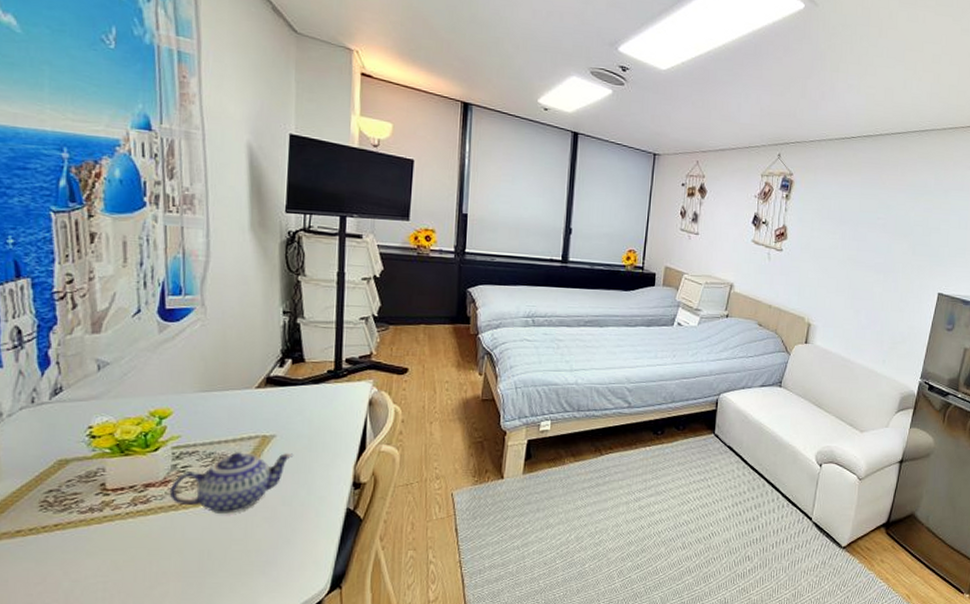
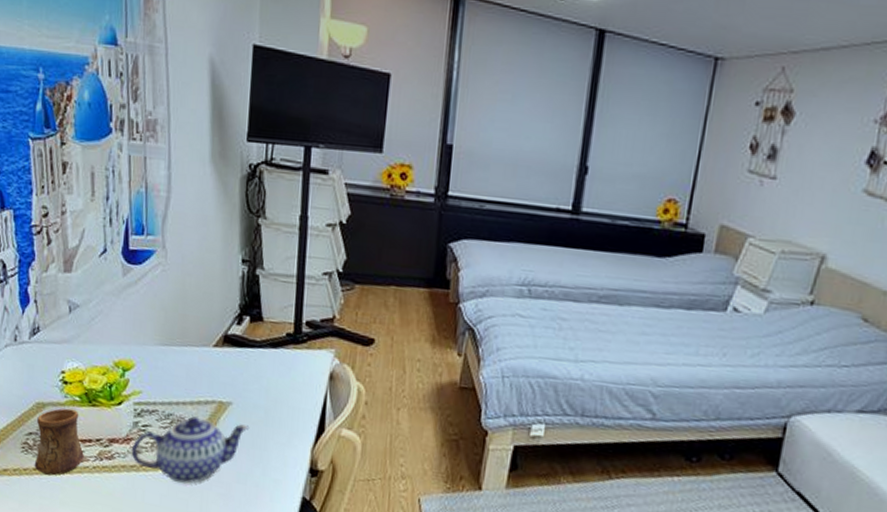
cup: none [55,461,117,529] -> present [34,408,85,476]

